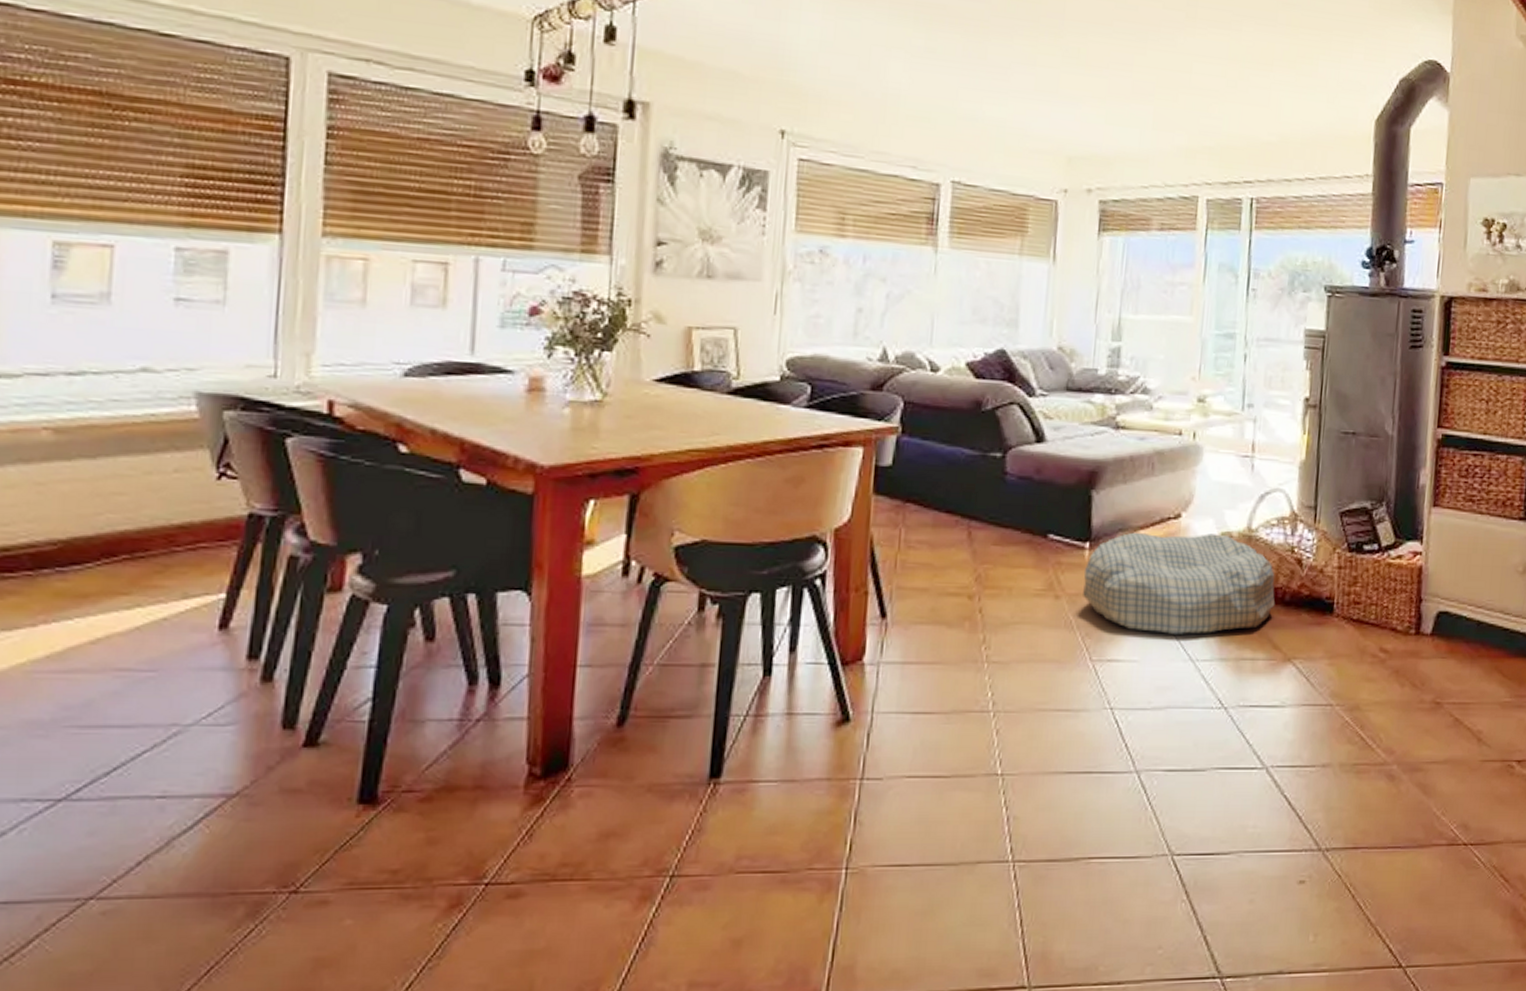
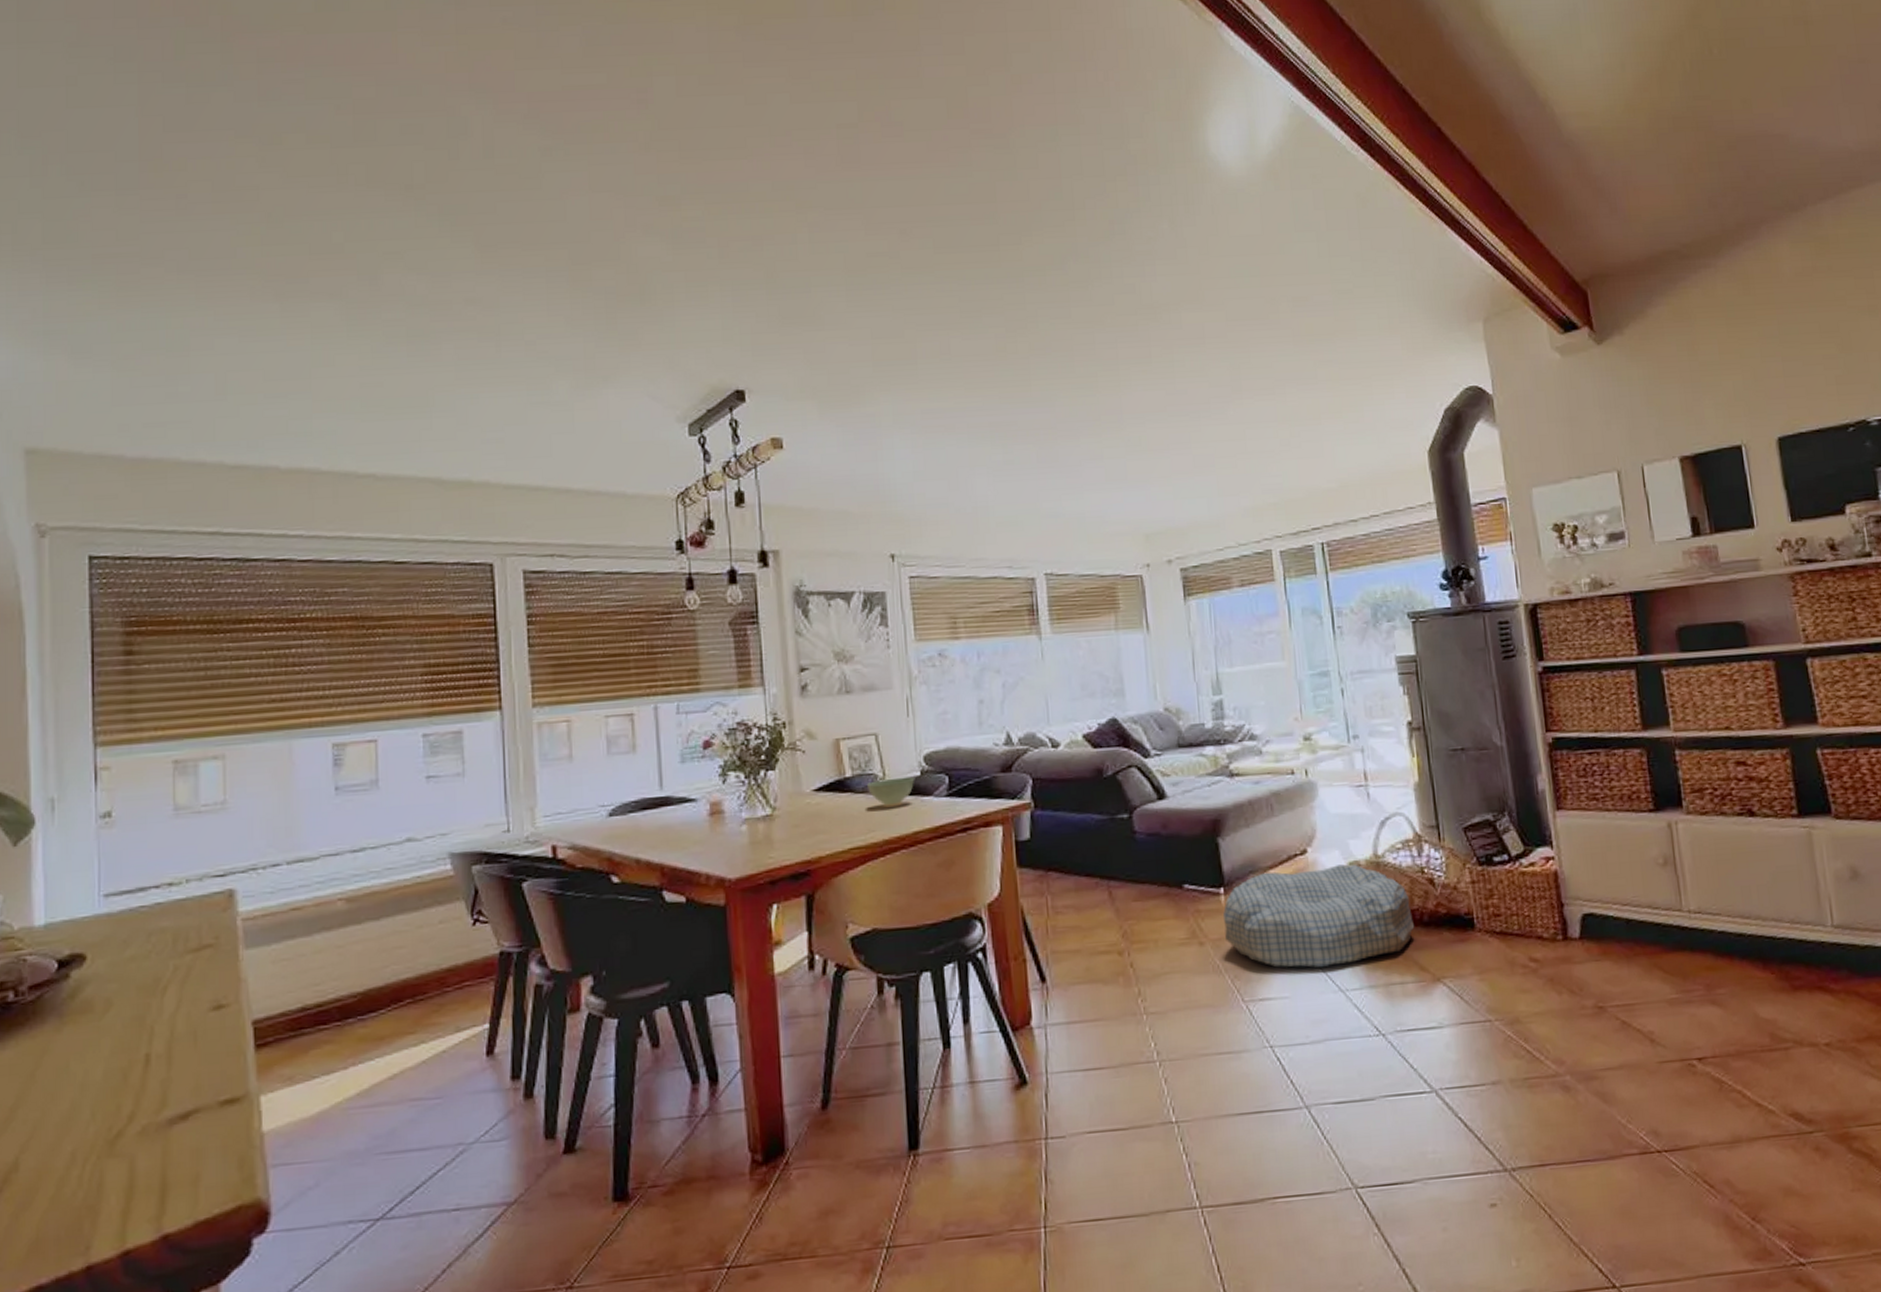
bowl: none [716,379,773,411] -> present [866,776,915,808]

